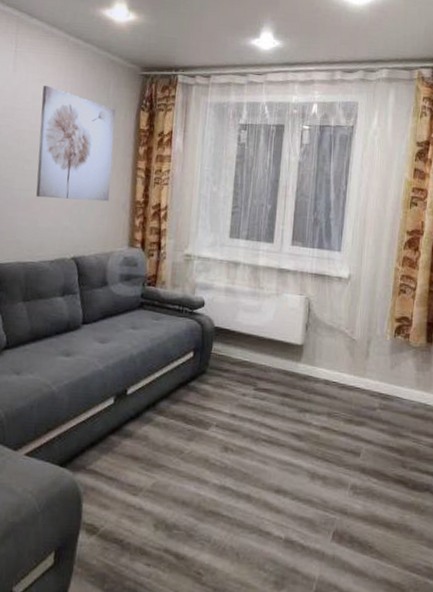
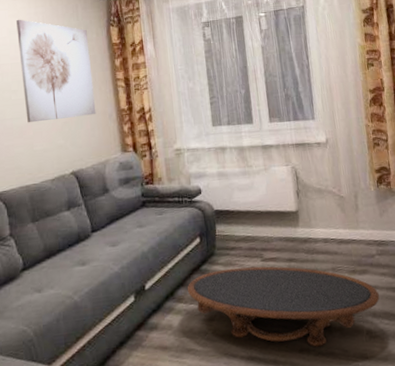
coffee table: none [170,390,372,491] -> present [187,266,380,347]

